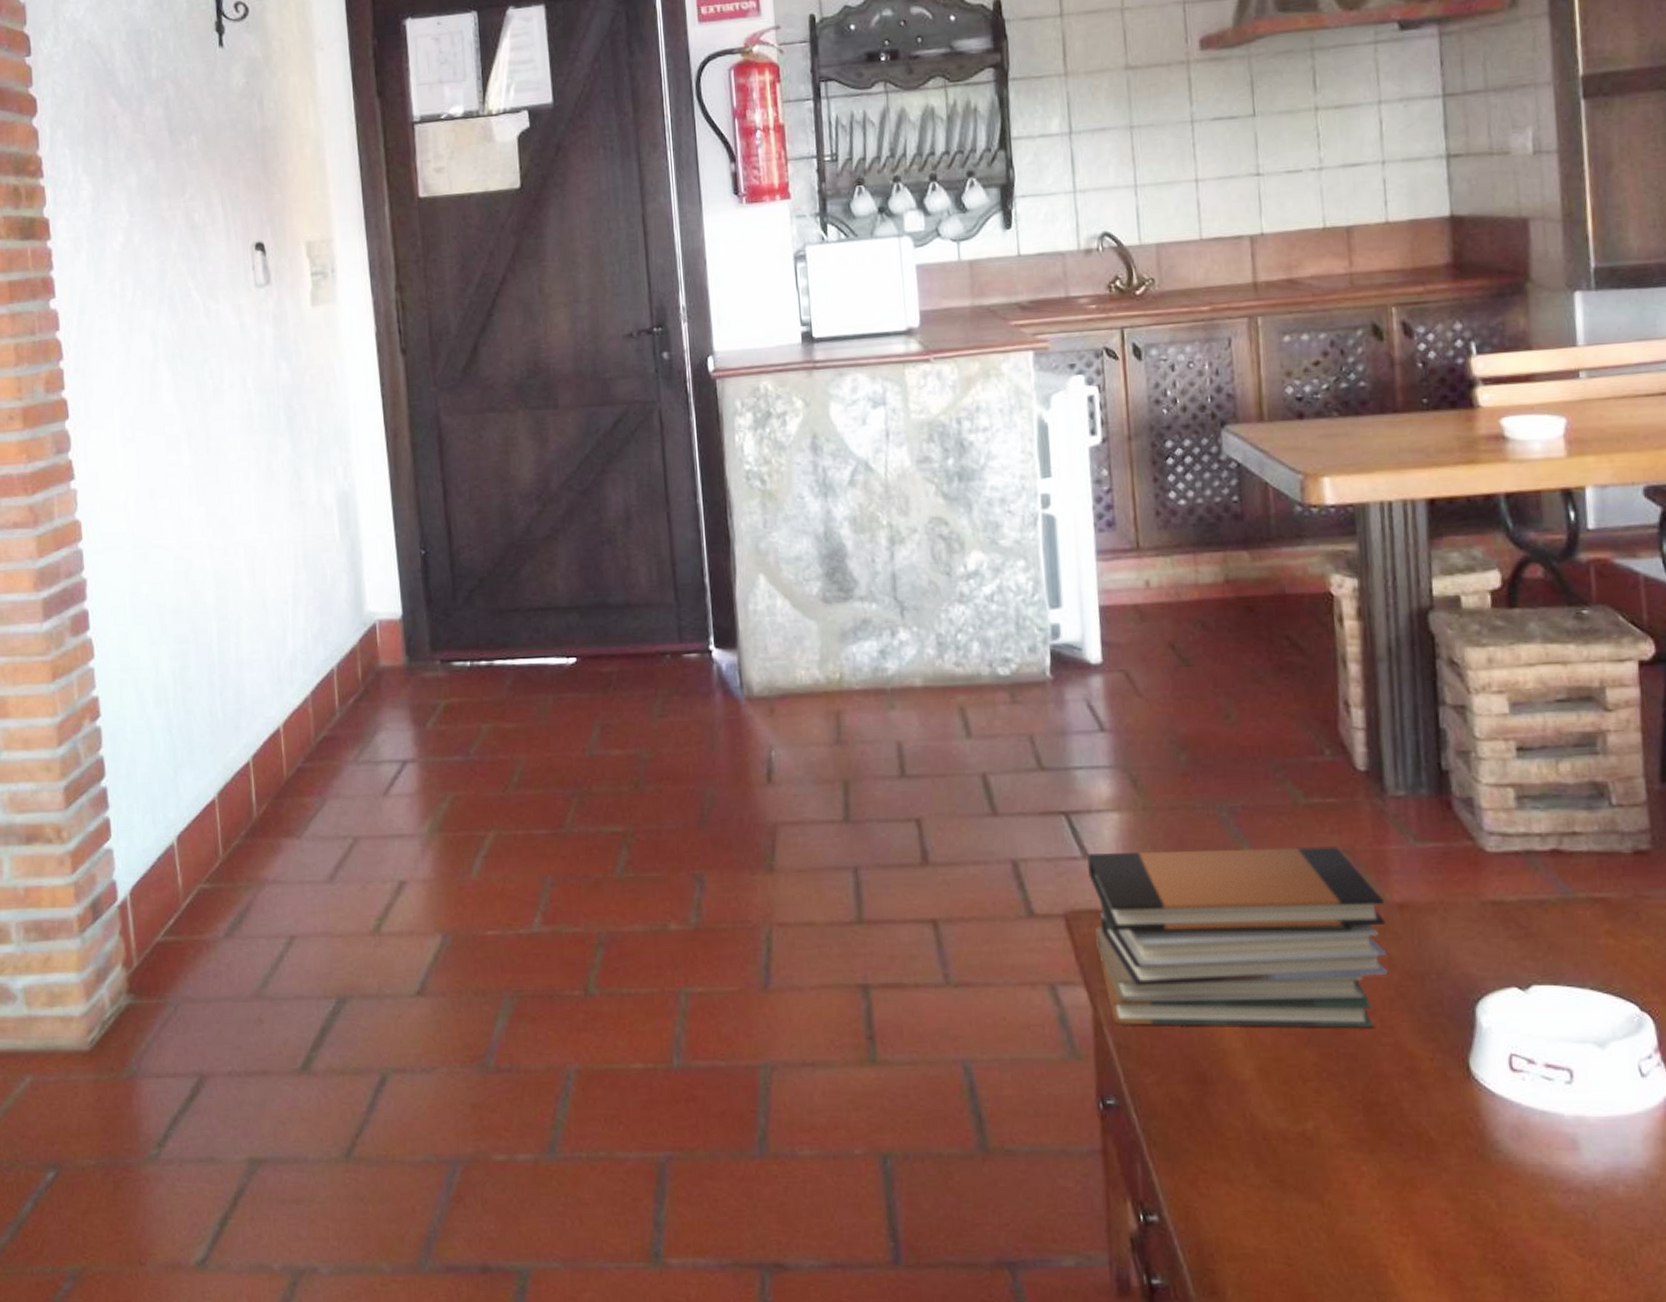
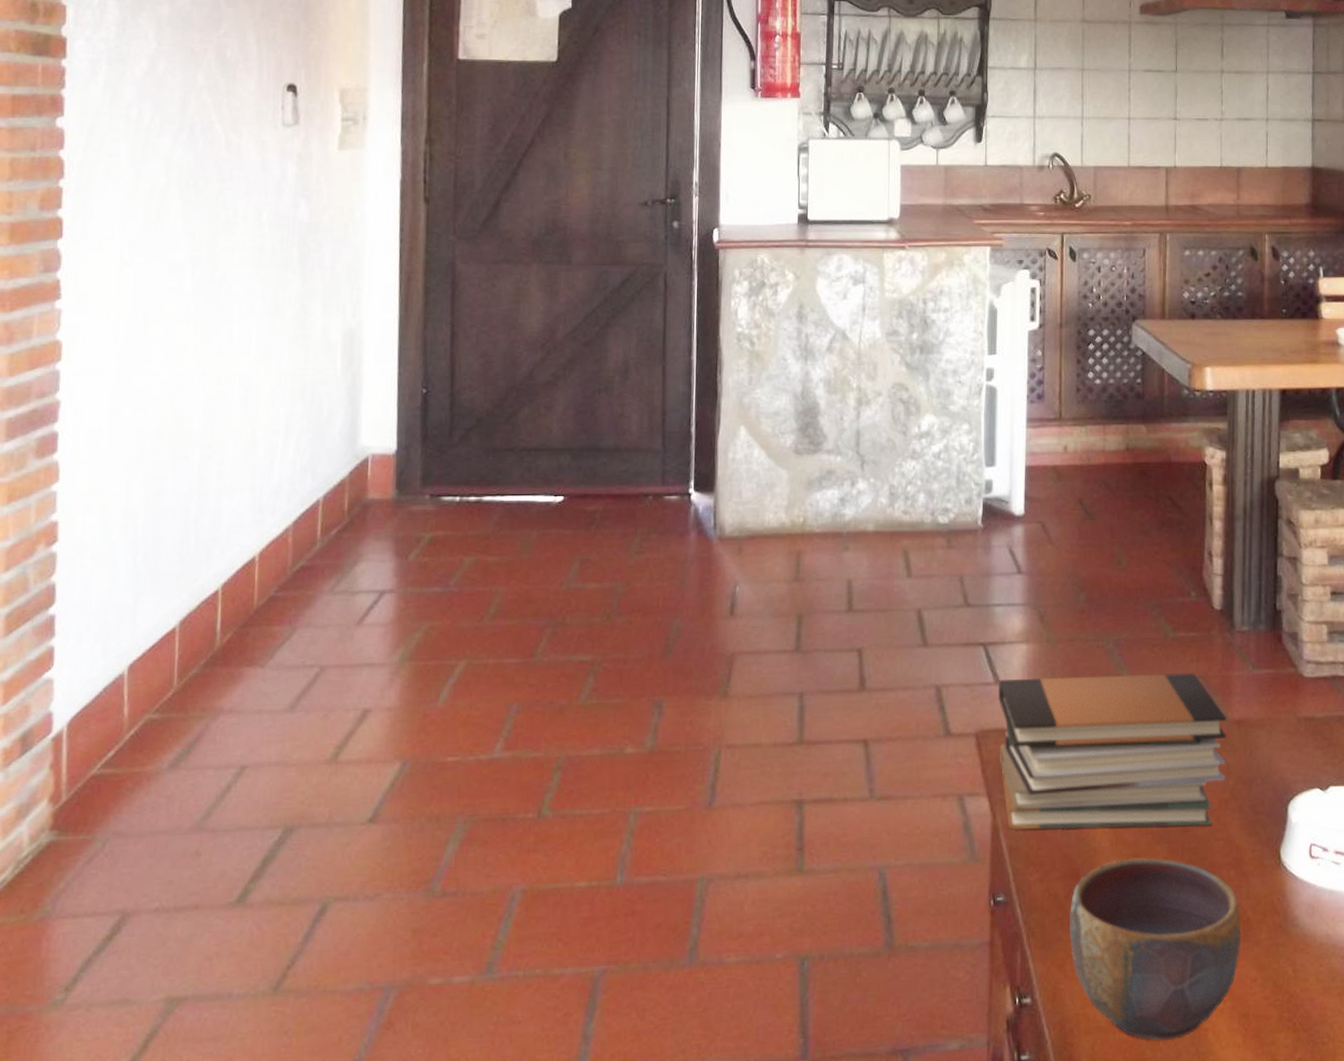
bowl: none [1198,1062,1424,1276] -> present [1068,858,1241,1041]

